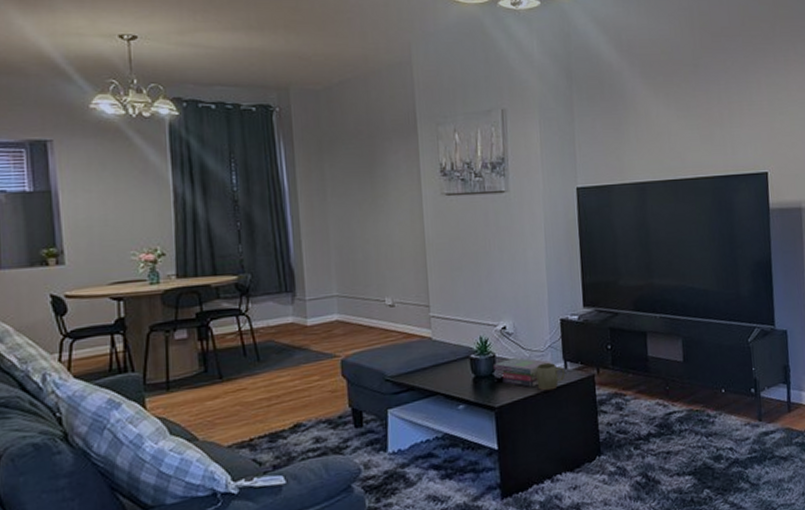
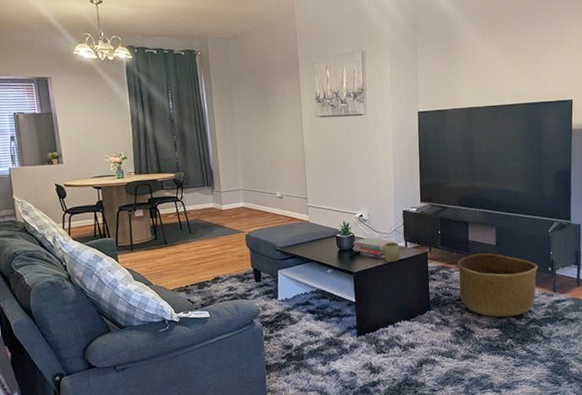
basket: none [634,372,739,460] -> present [457,253,539,317]

